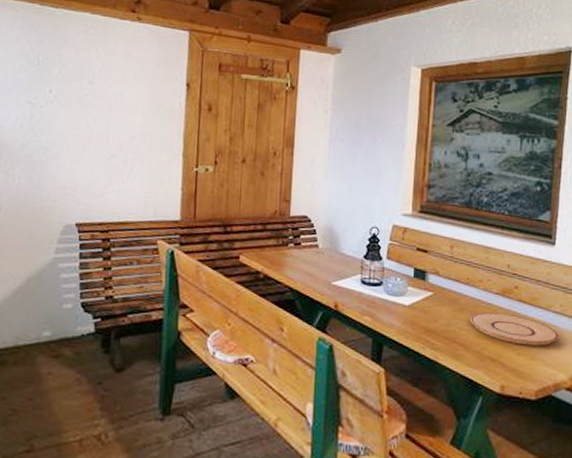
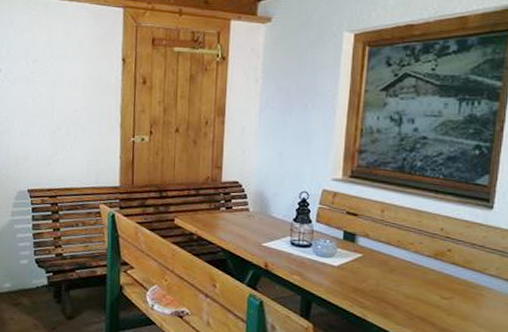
plate: present [470,312,558,346] -> none [400,274,493,308]

